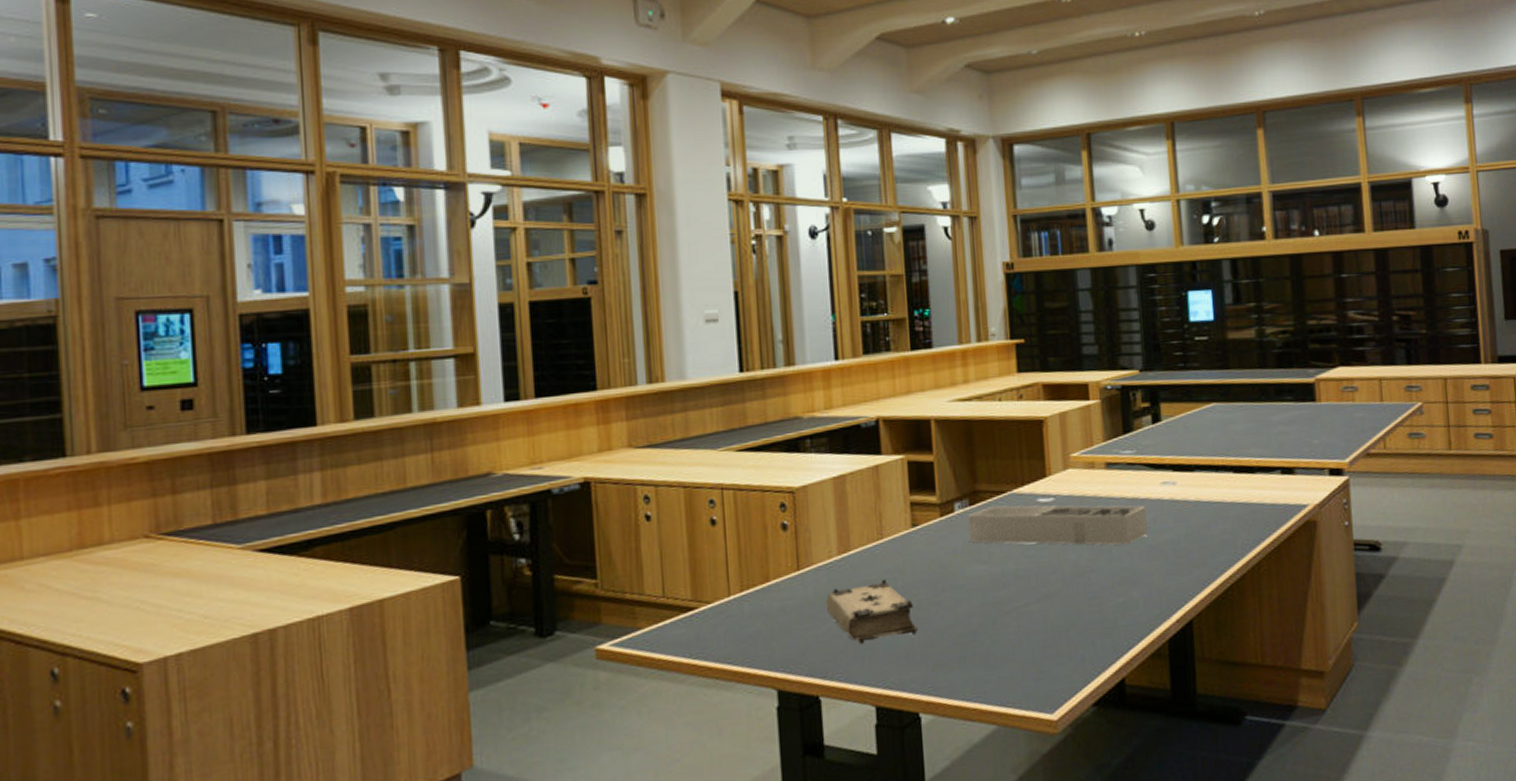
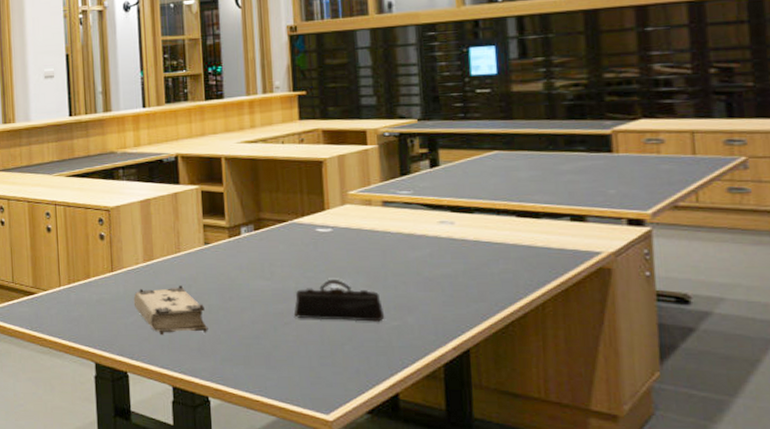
desk organizer: present [967,505,1147,545] -> none [252,233,424,275]
pencil case: none [1014,555,1110,605] -> present [293,279,385,322]

